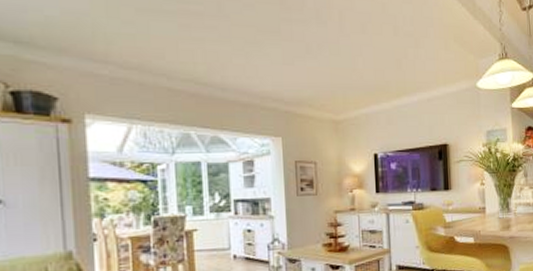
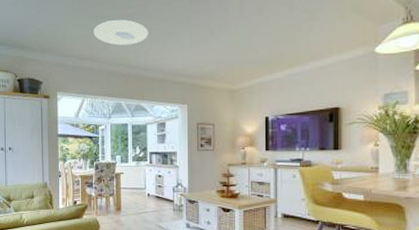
ceiling light: none [143,17,225,54] -> present [94,20,148,46]

